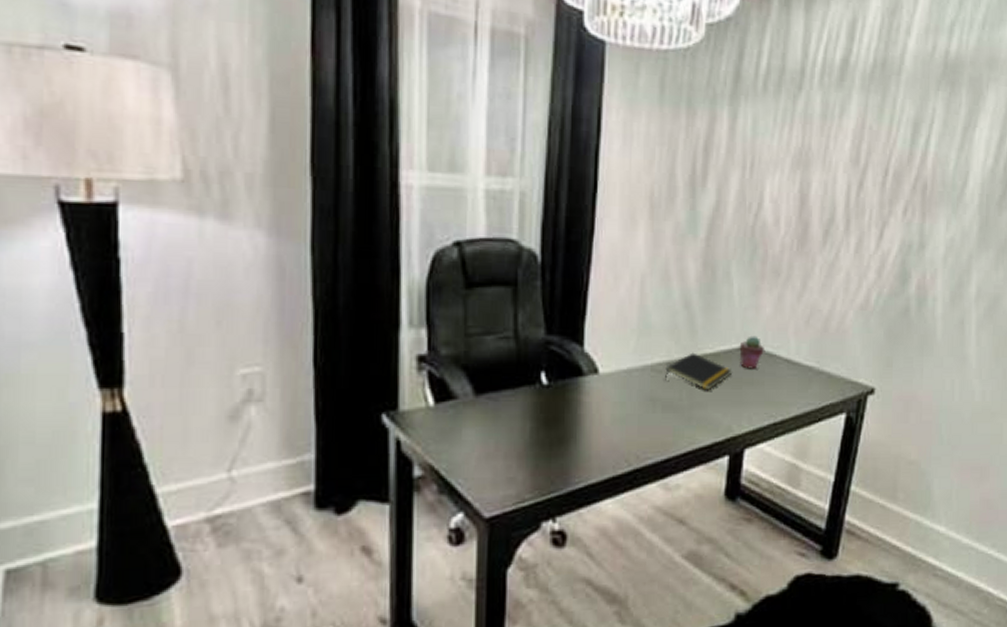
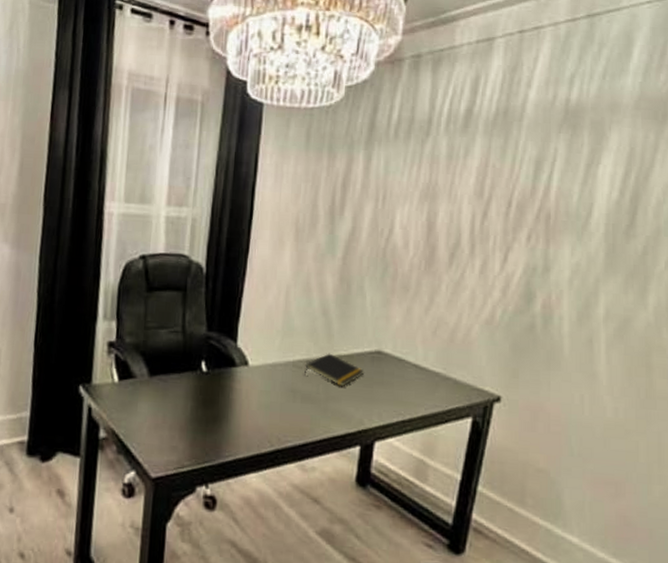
potted succulent: present [739,335,764,369] -> none [371,341,394,371]

